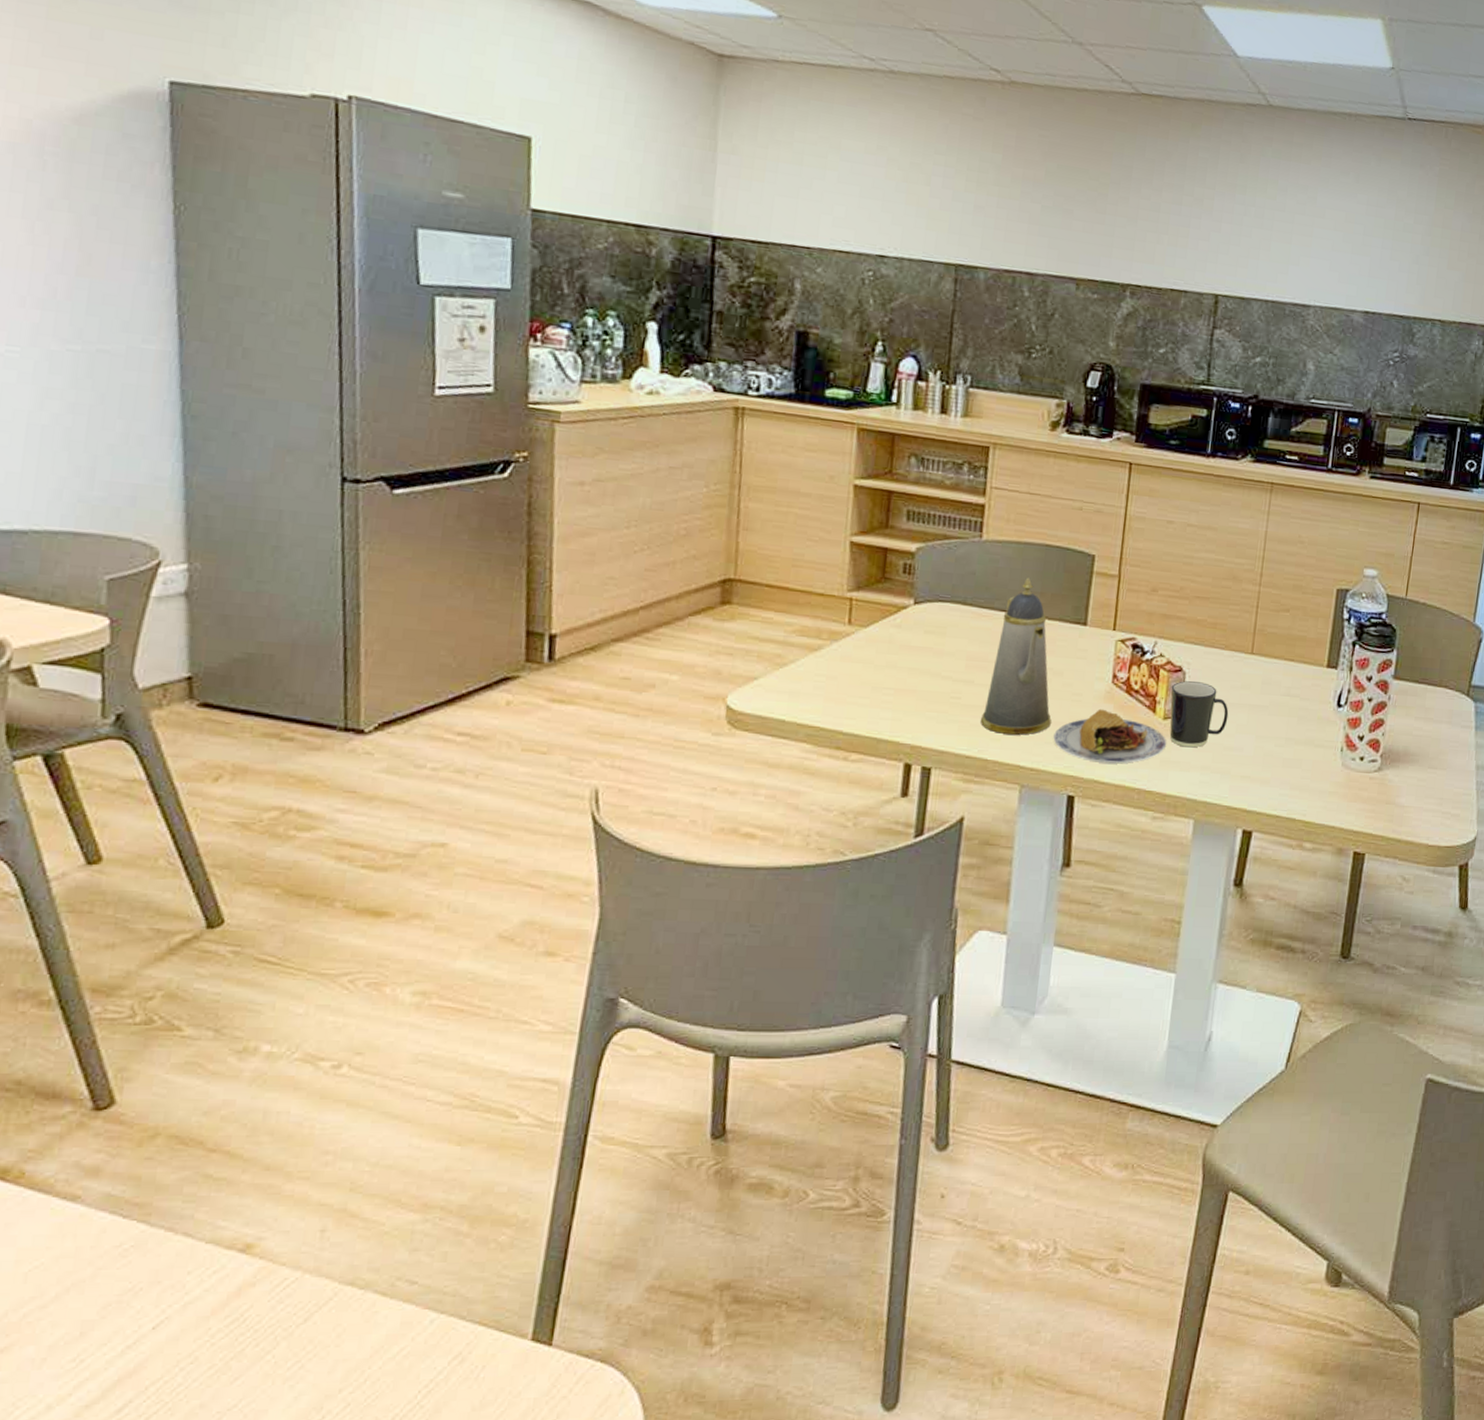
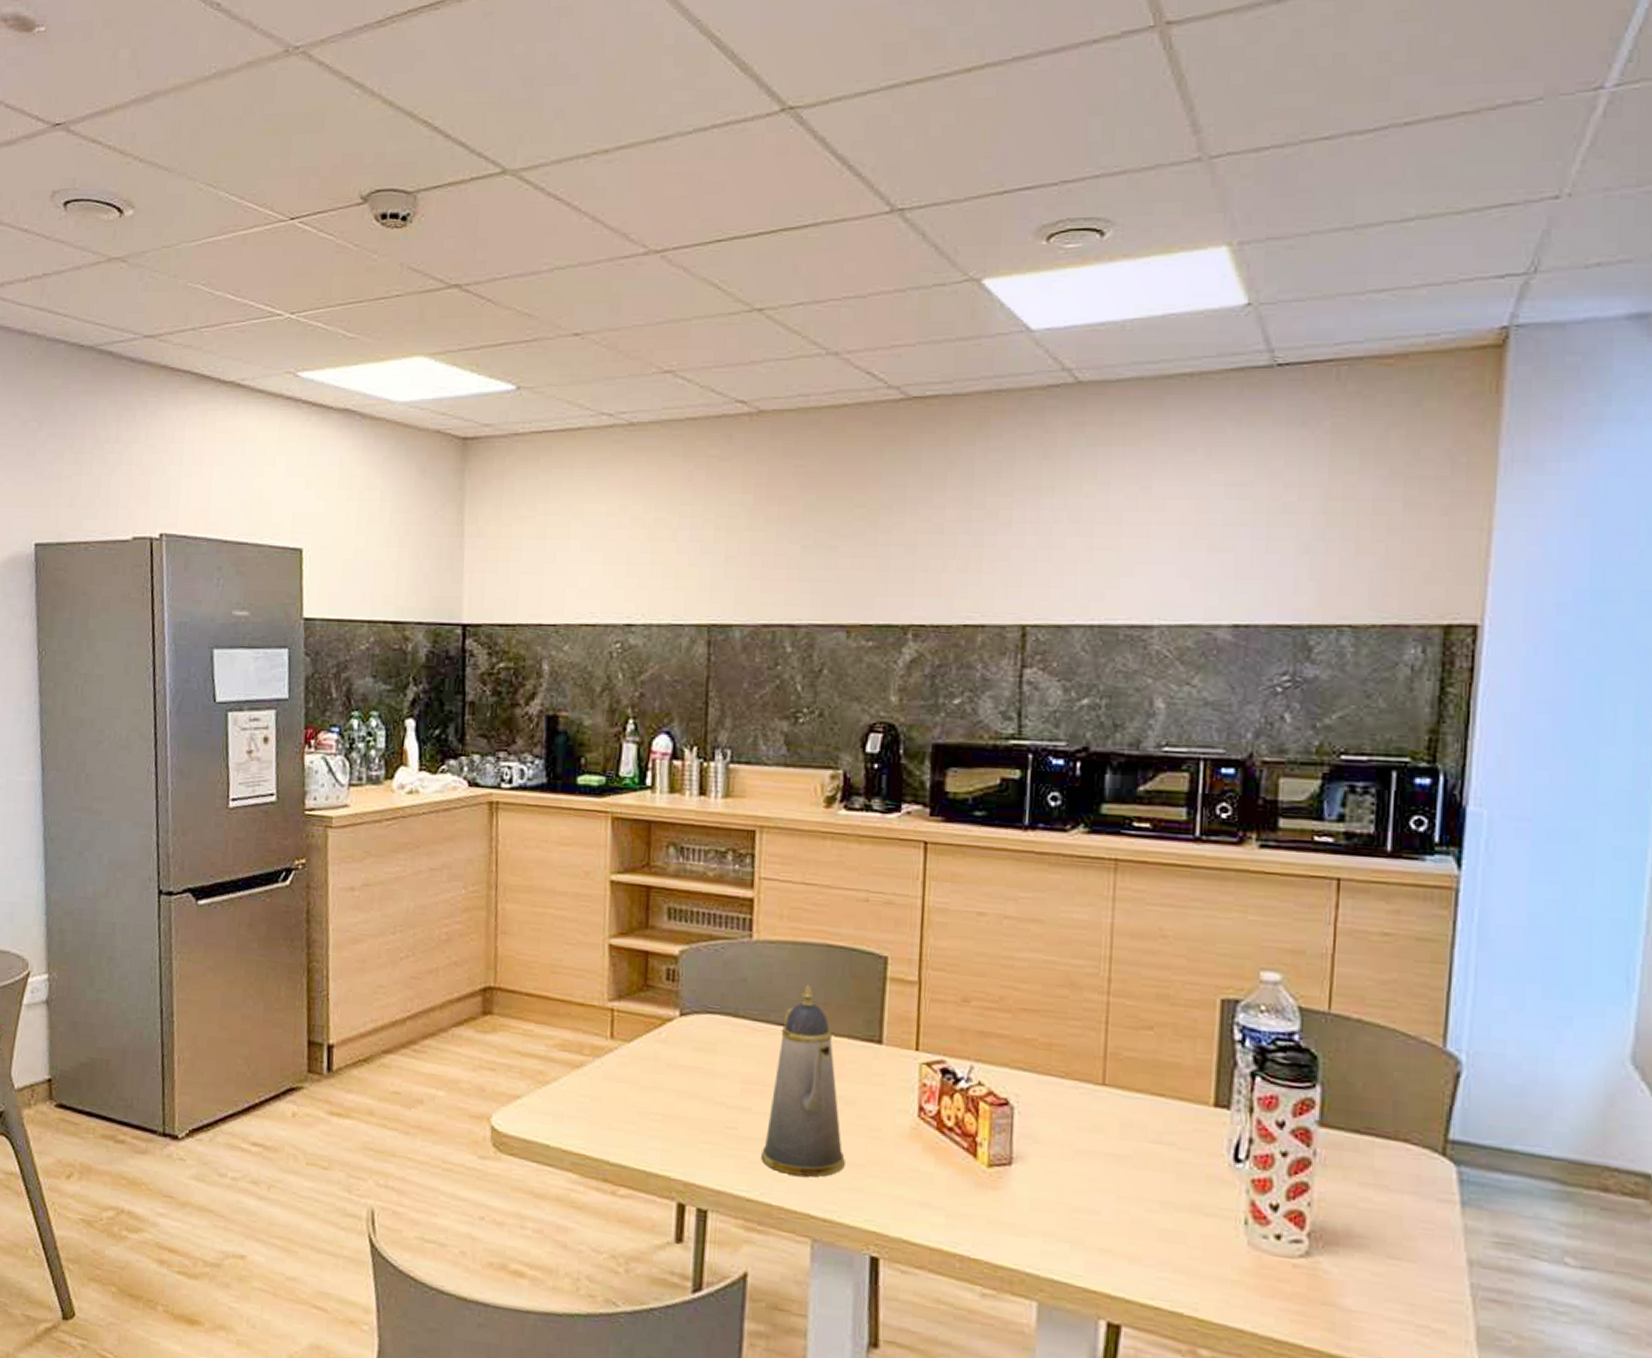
sandwich: present [1053,709,1167,764] -> none [849,1149,995,1221]
mug: present [1169,681,1229,748] -> none [995,1117,1076,1207]

